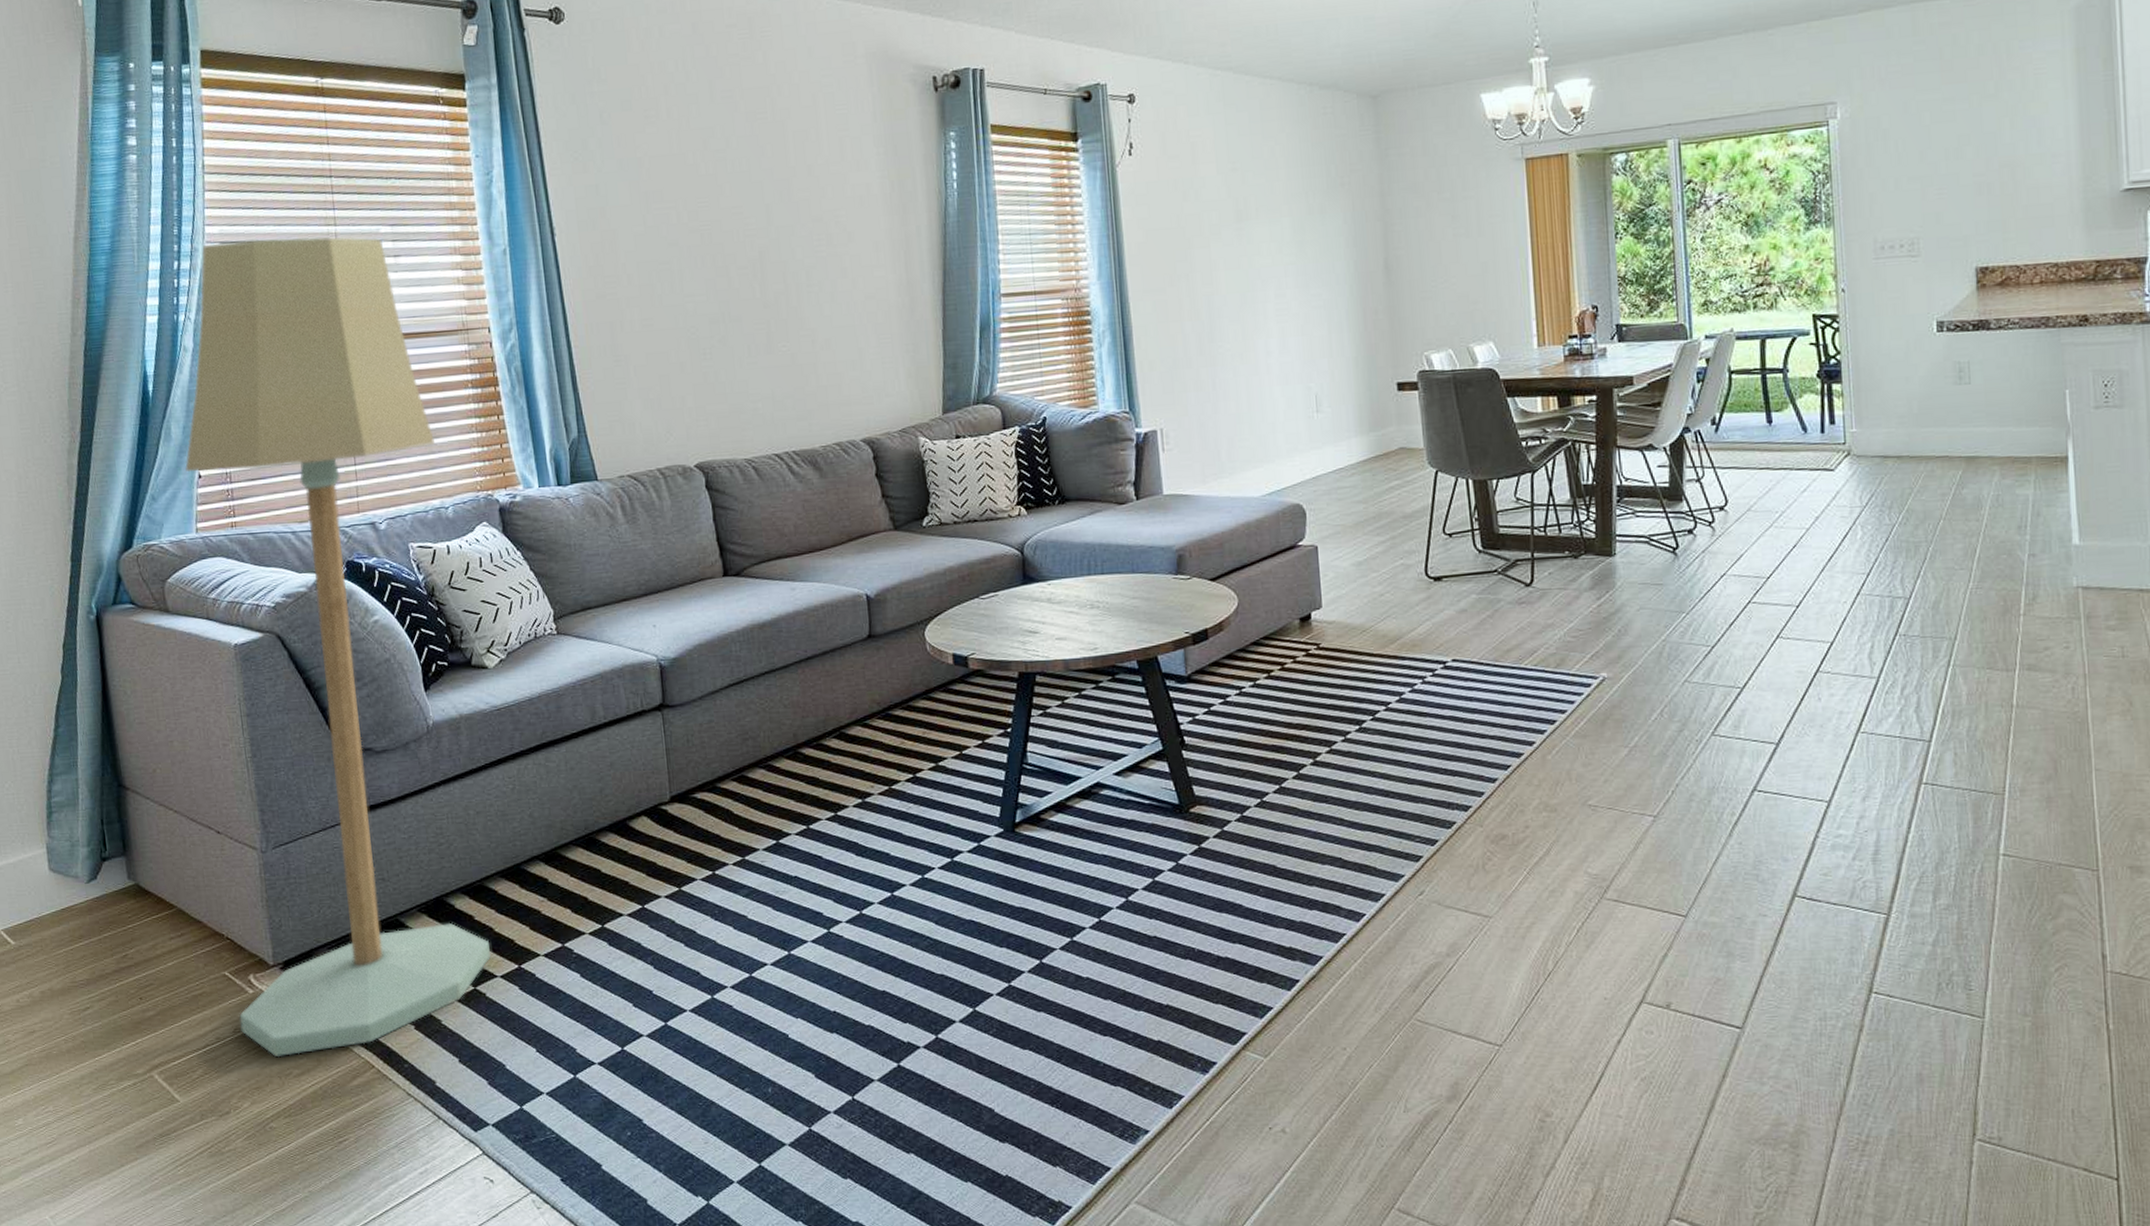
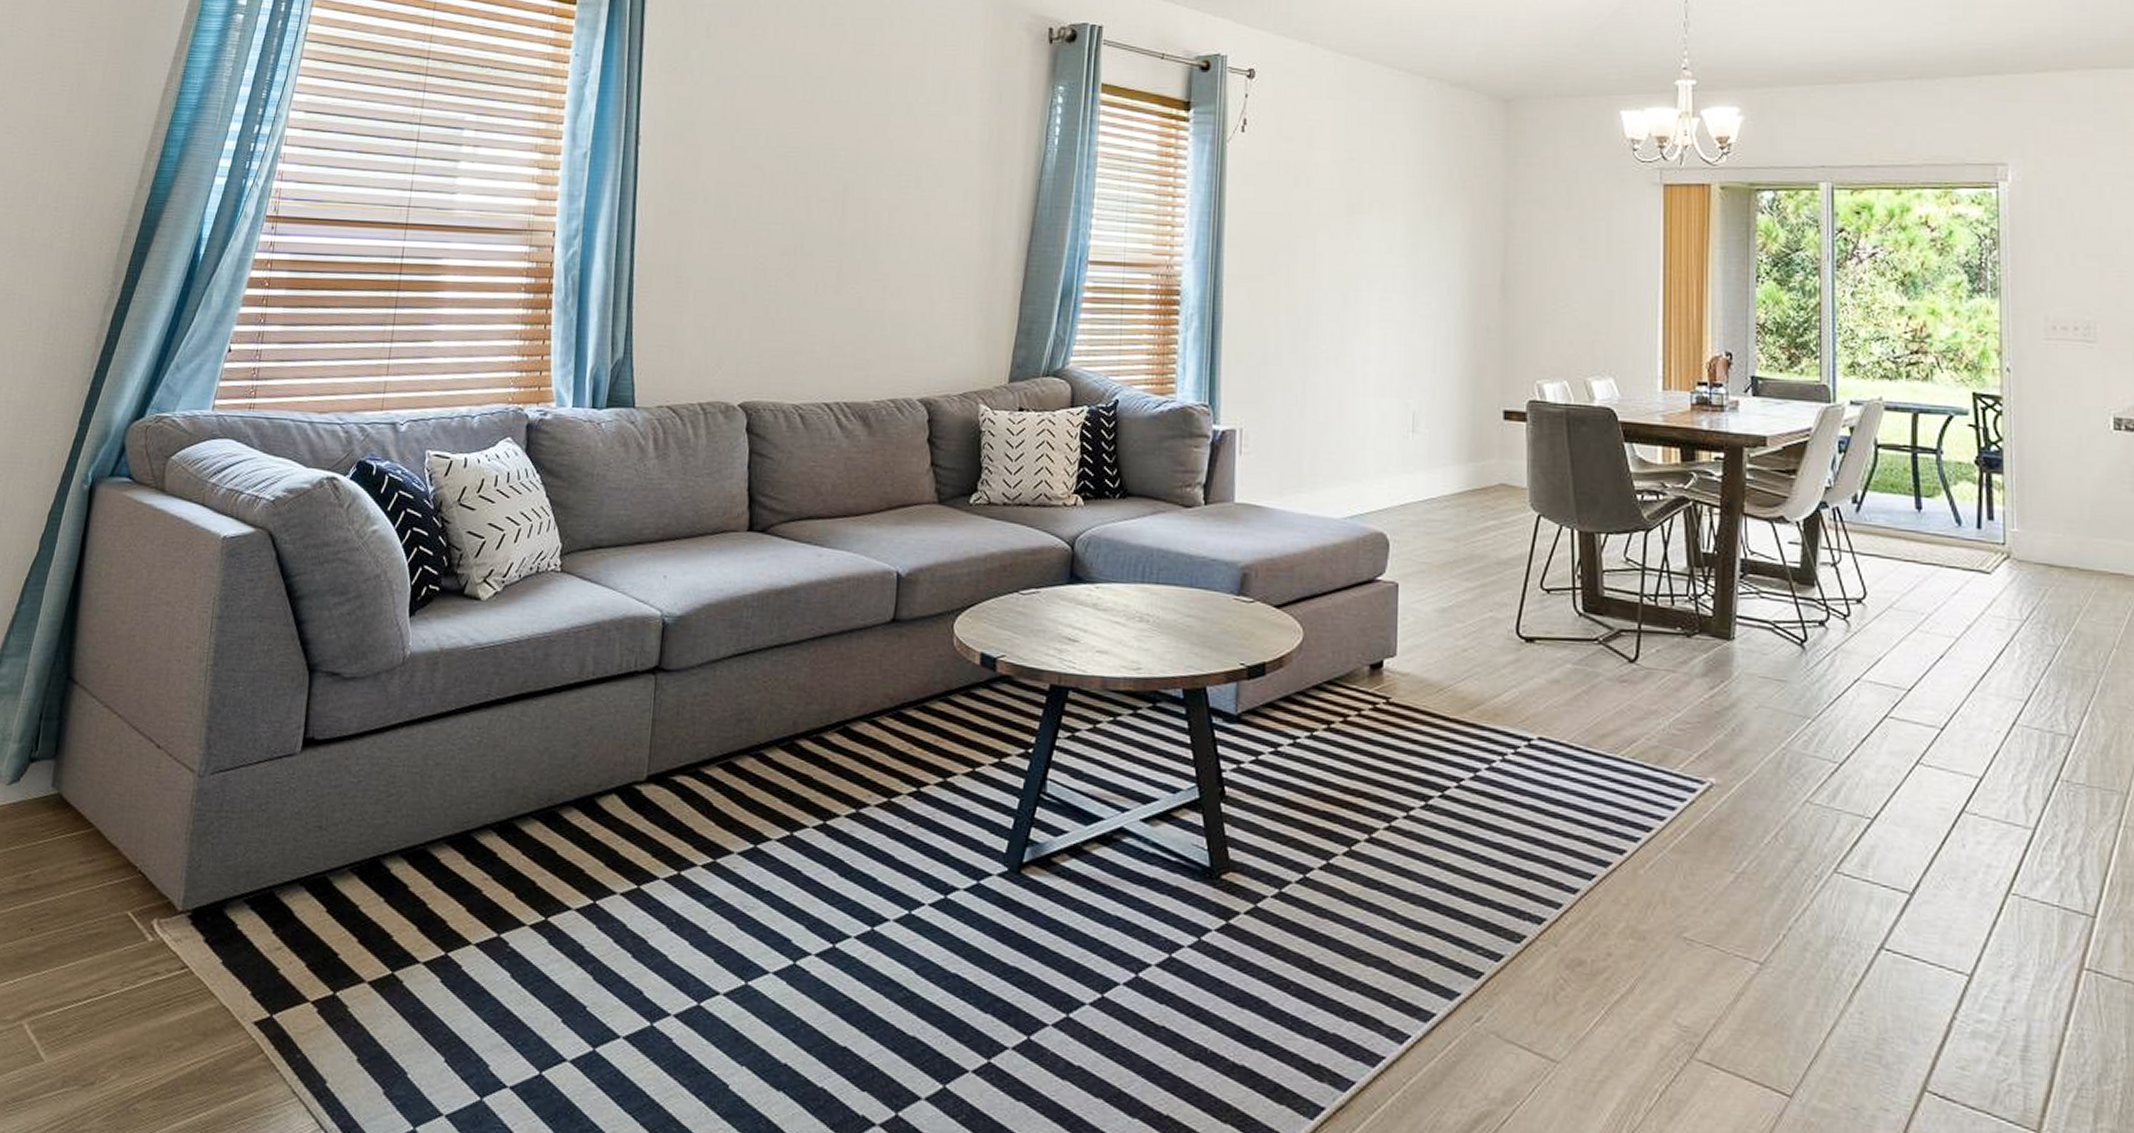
floor lamp: present [185,237,490,1058] -> none [129,111,476,1024]

